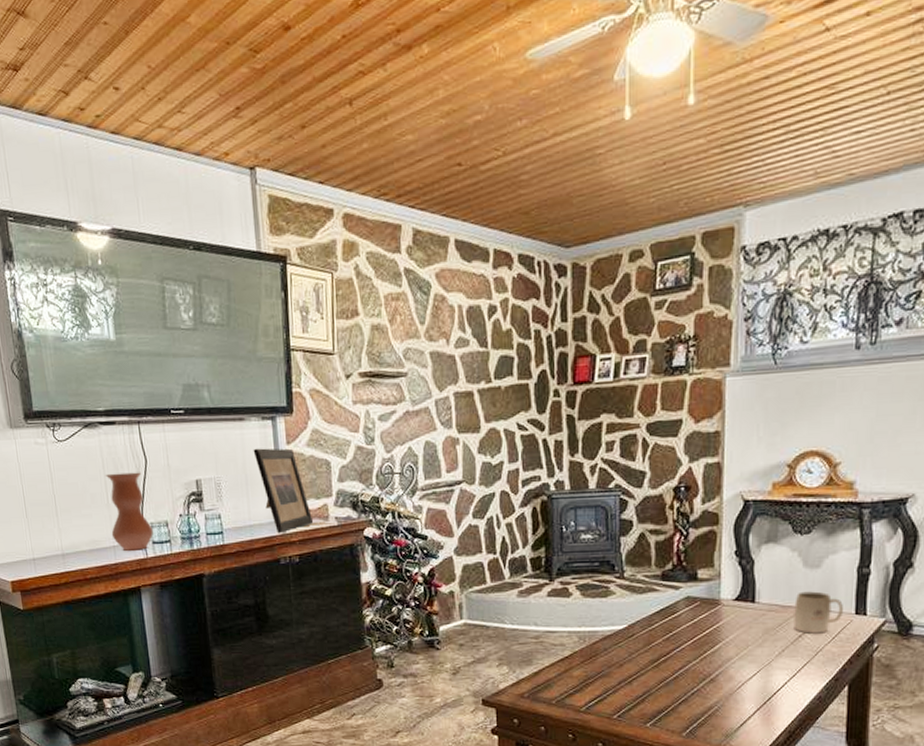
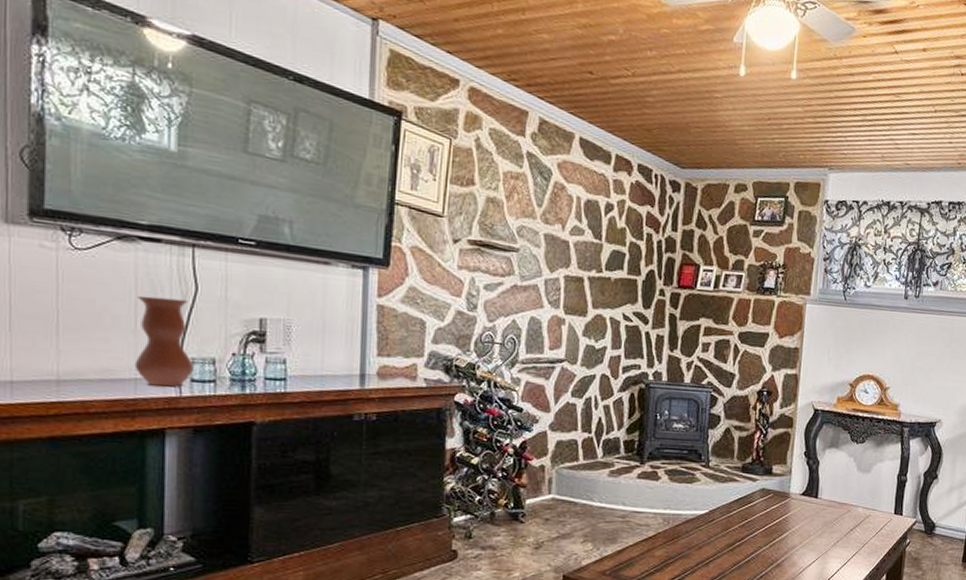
picture frame: present [253,448,314,534] -> none [336,296,399,388]
mug: present [794,591,843,634] -> none [847,492,886,529]

